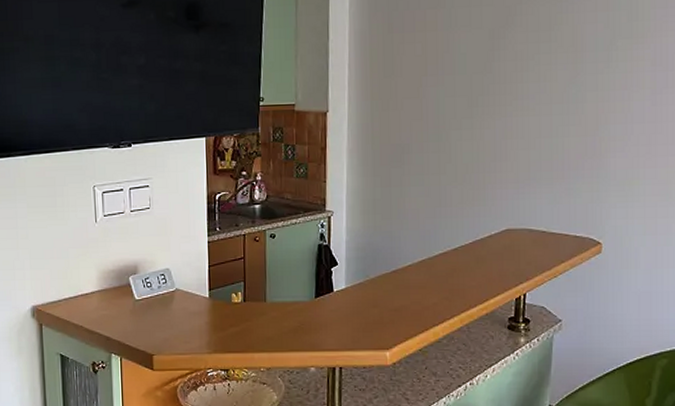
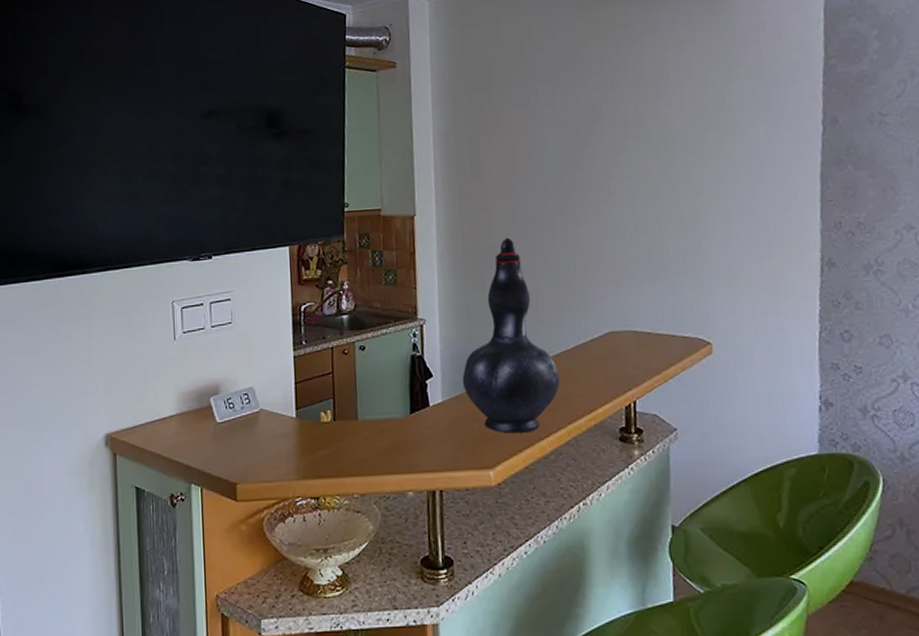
decorative vase: none [365,136,457,319] -> present [462,237,560,434]

